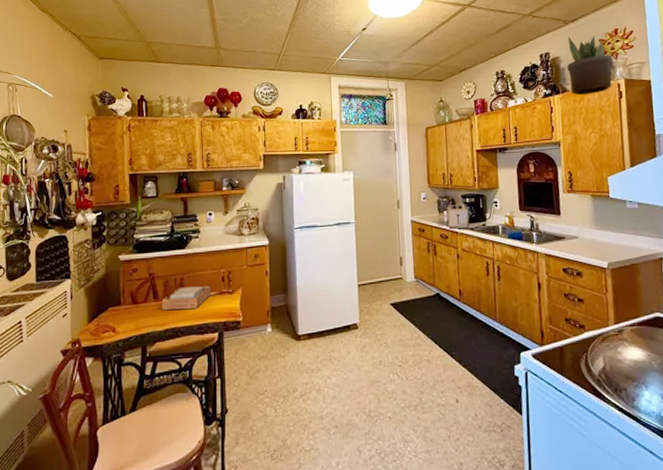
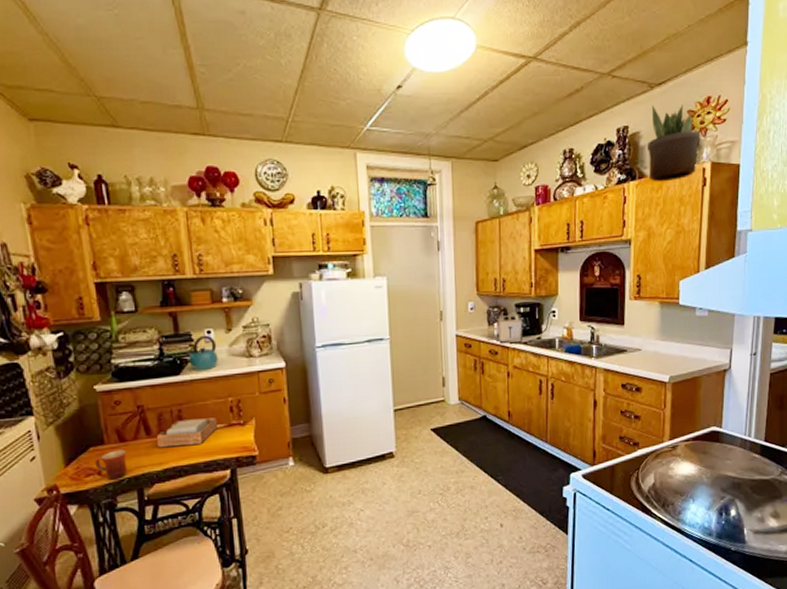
mug: none [111,311,137,337] -> present [94,449,127,480]
kettle: none [190,216,216,246] -> present [185,335,218,371]

